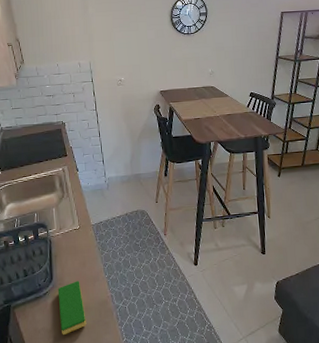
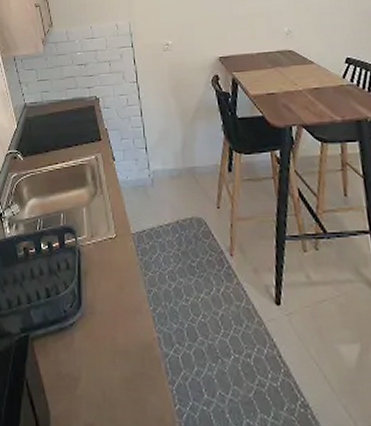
dish sponge: present [57,281,87,336] -> none [87,311,125,388]

